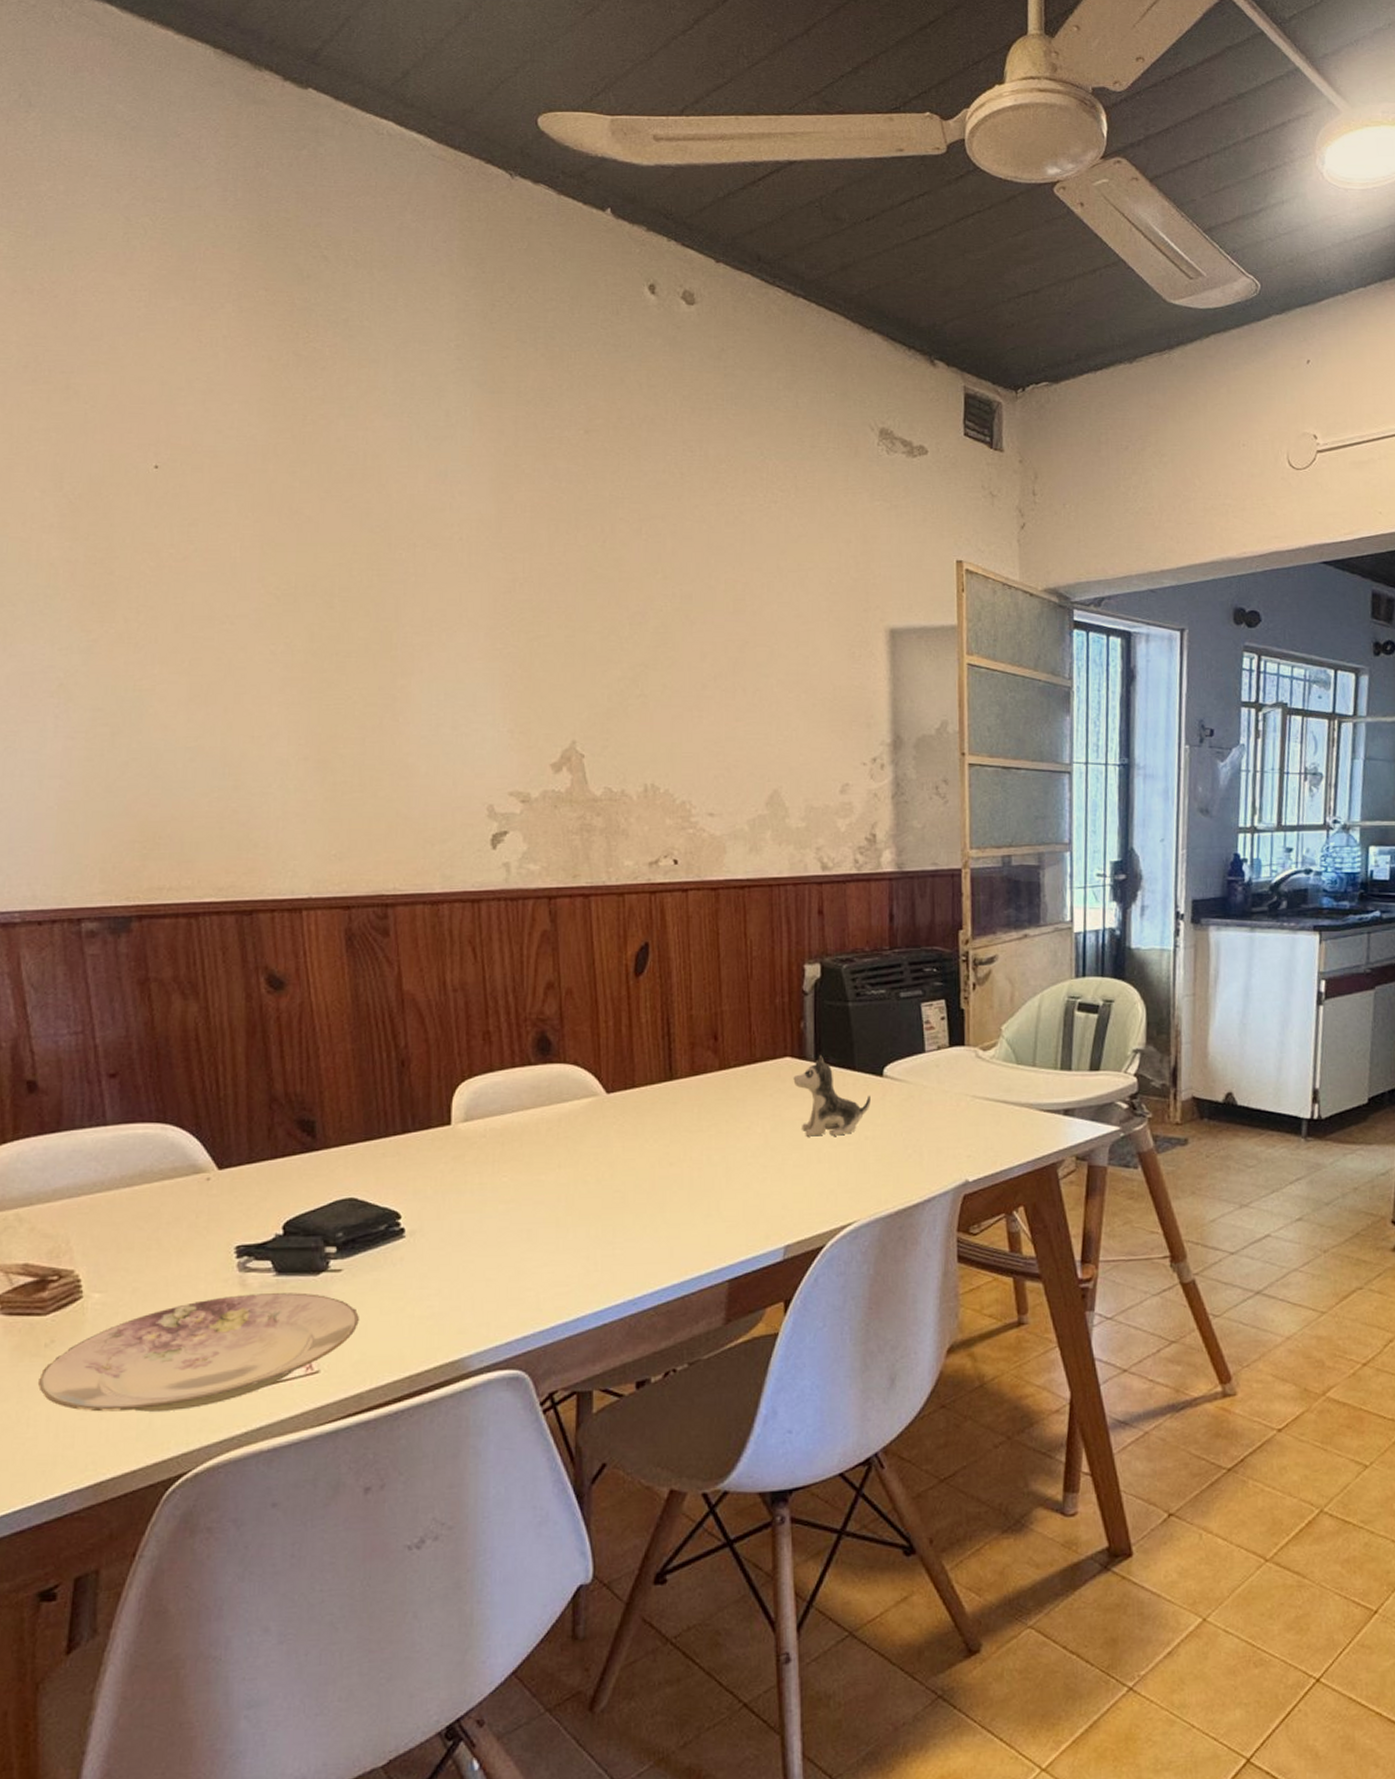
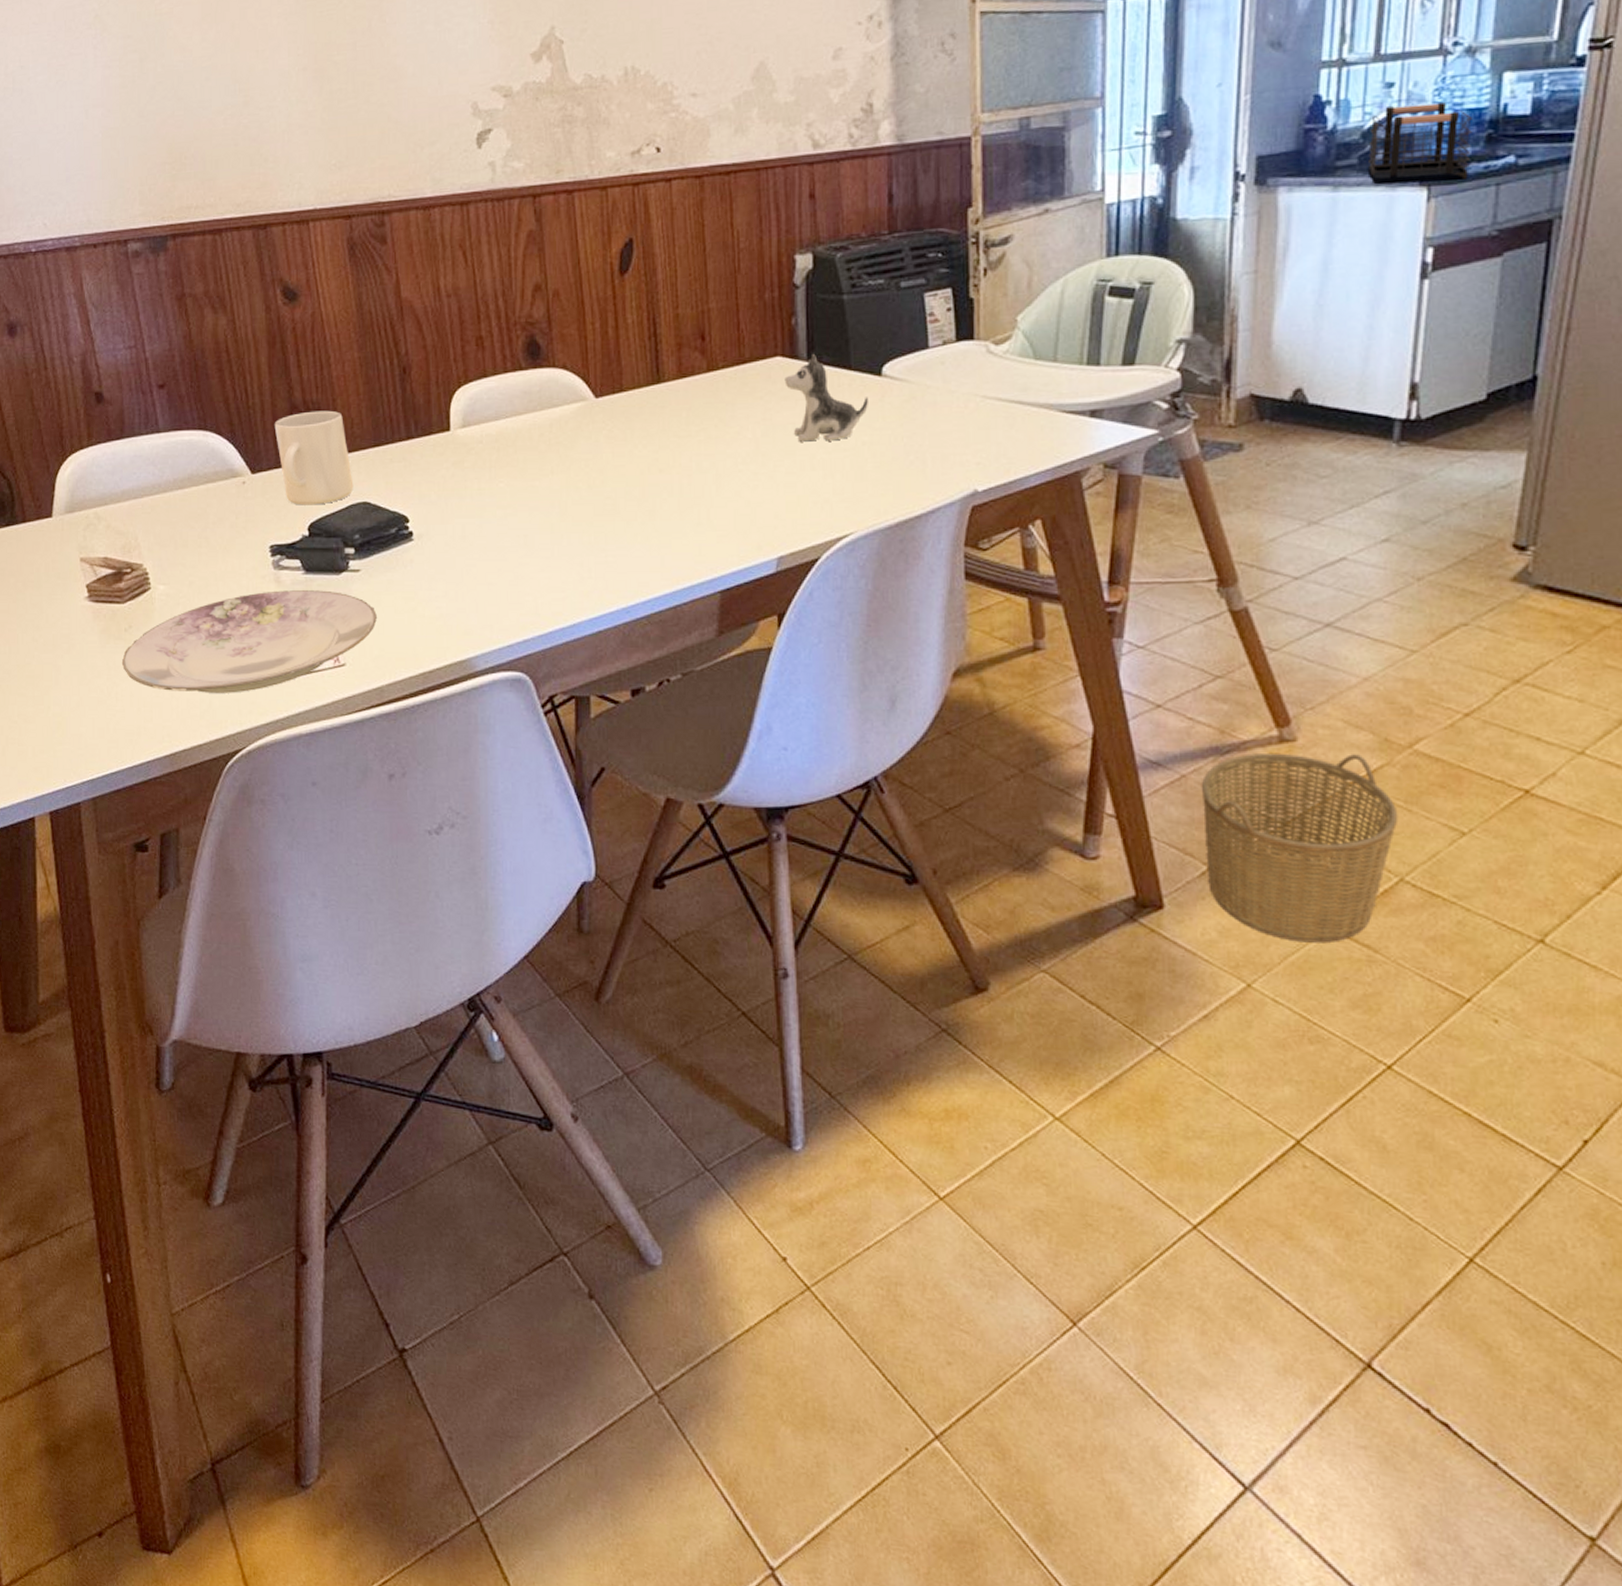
cup: none [248,1103,339,1203] -> present [274,410,354,505]
basket: none [1161,1404,1317,1575] -> present [1201,752,1399,943]
dish rack: none [1275,866,1349,929] -> present [1367,102,1472,185]

